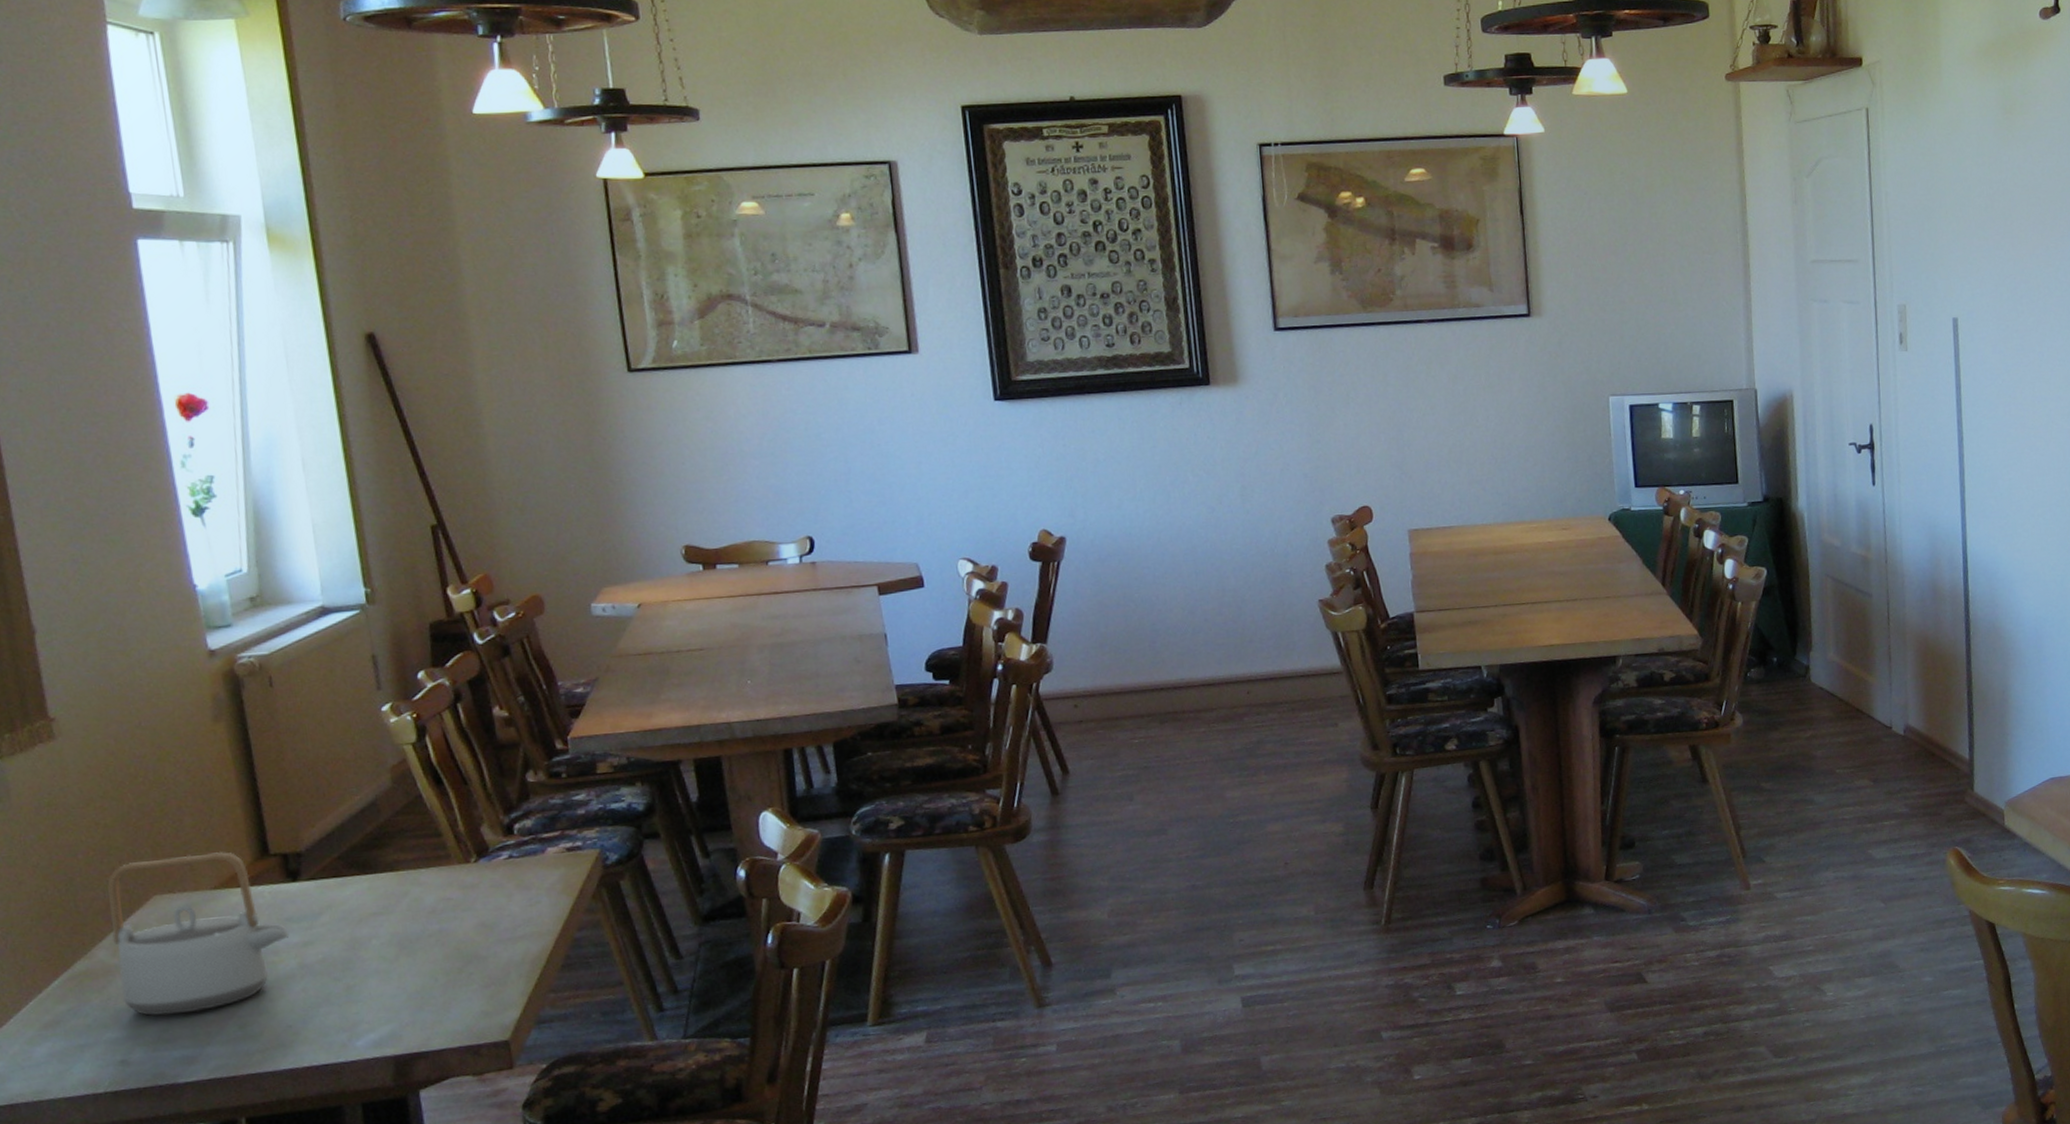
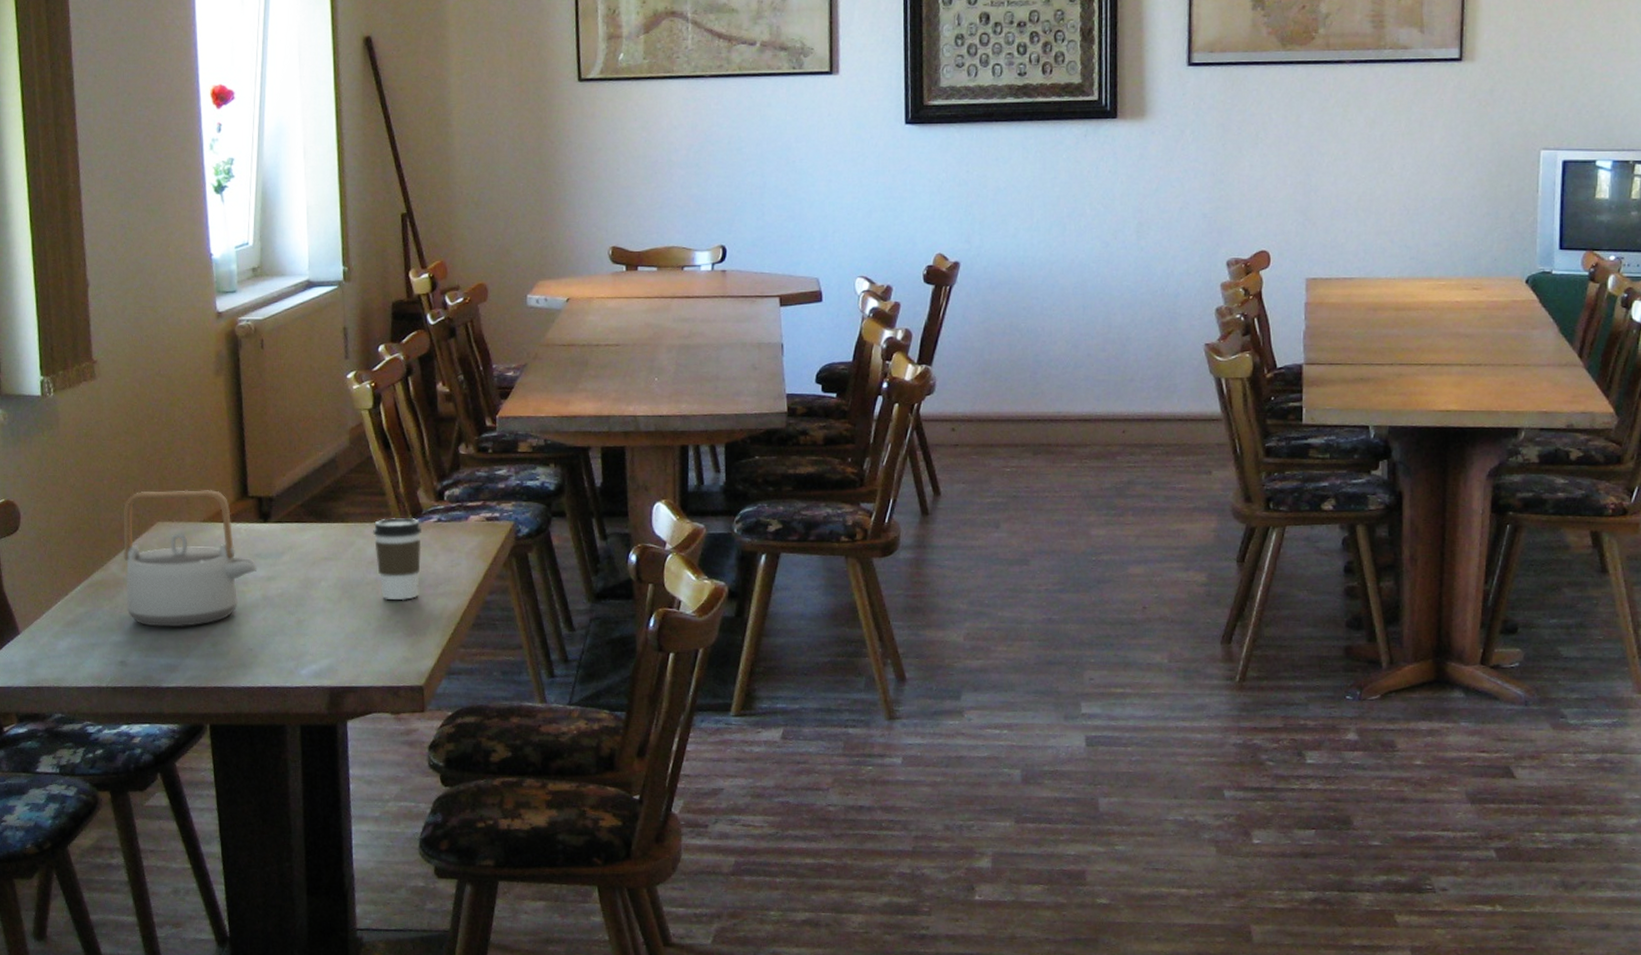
coffee cup: none [430,857,494,951] -> present [373,517,422,601]

